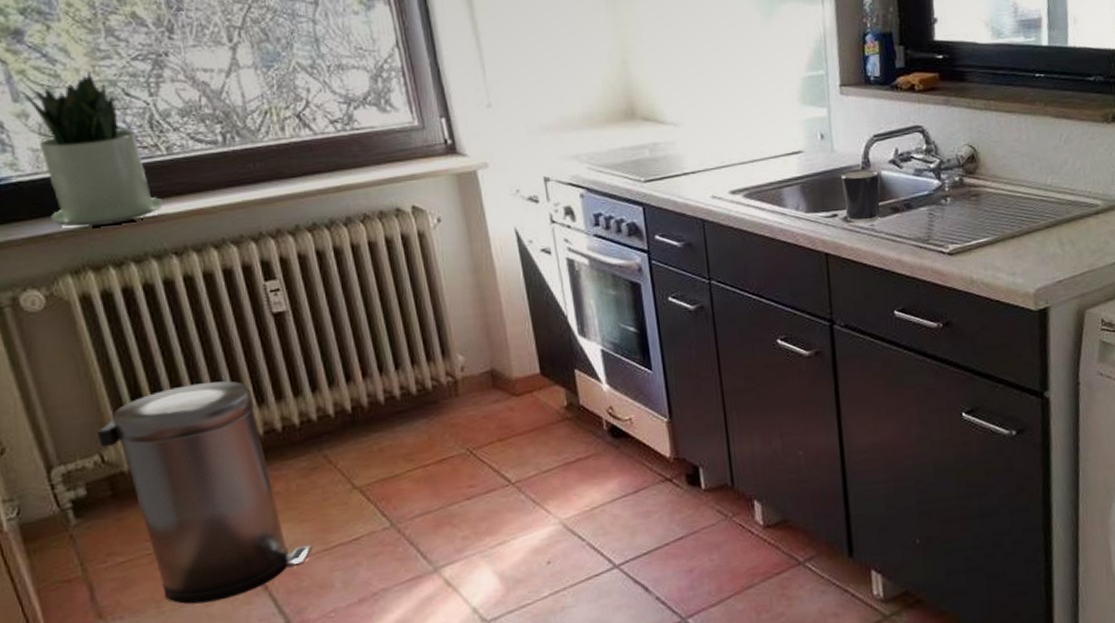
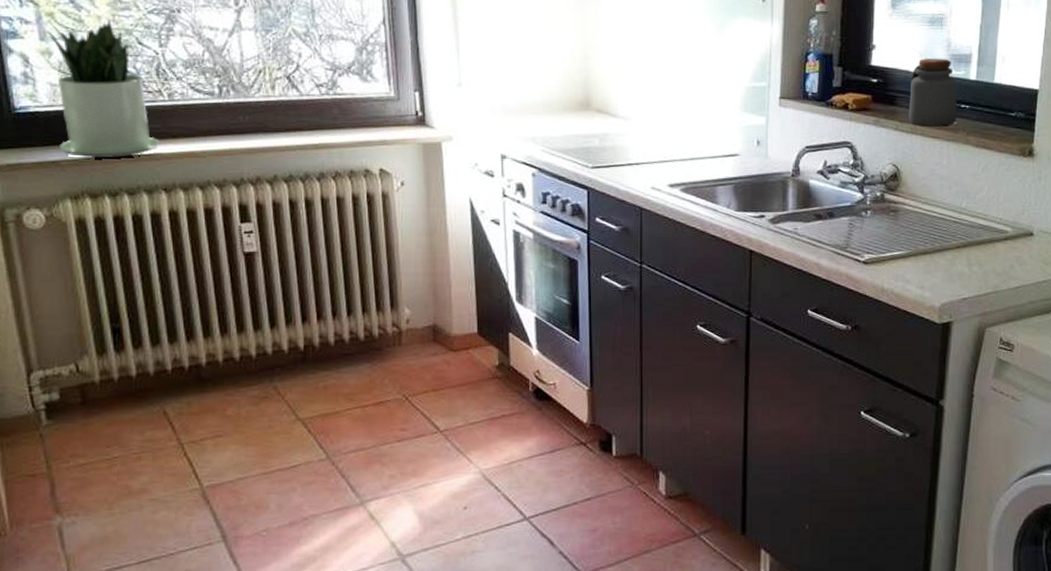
pedal bin: present [96,381,314,605] -> none [75,309,255,510]
mug: present [840,170,880,223] -> none [771,177,808,226]
jar: none [979,25,1033,102] -> present [908,58,958,127]

